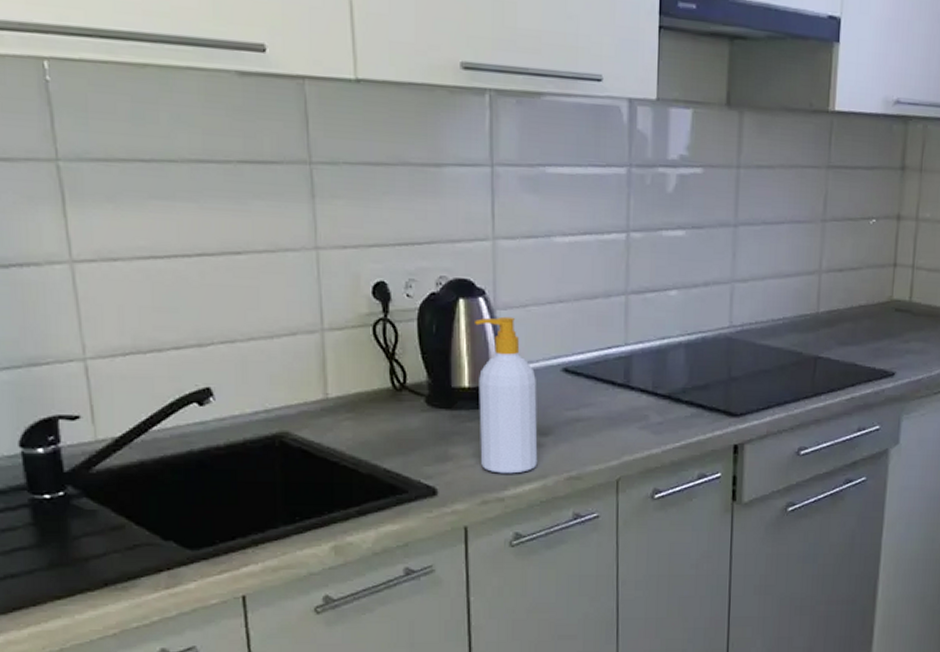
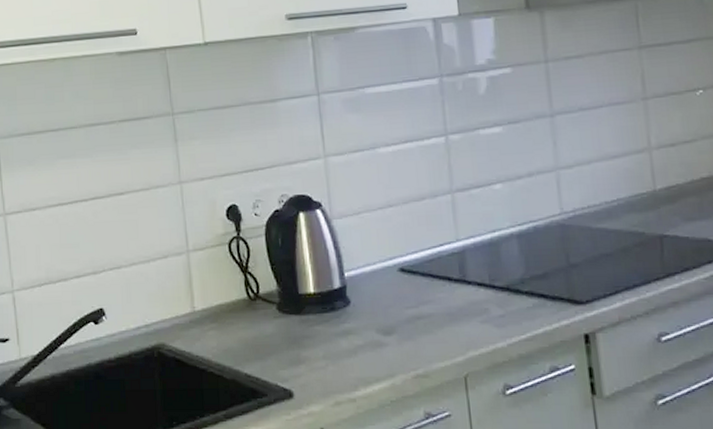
soap bottle: present [473,316,538,474] -> none [313,224,384,374]

